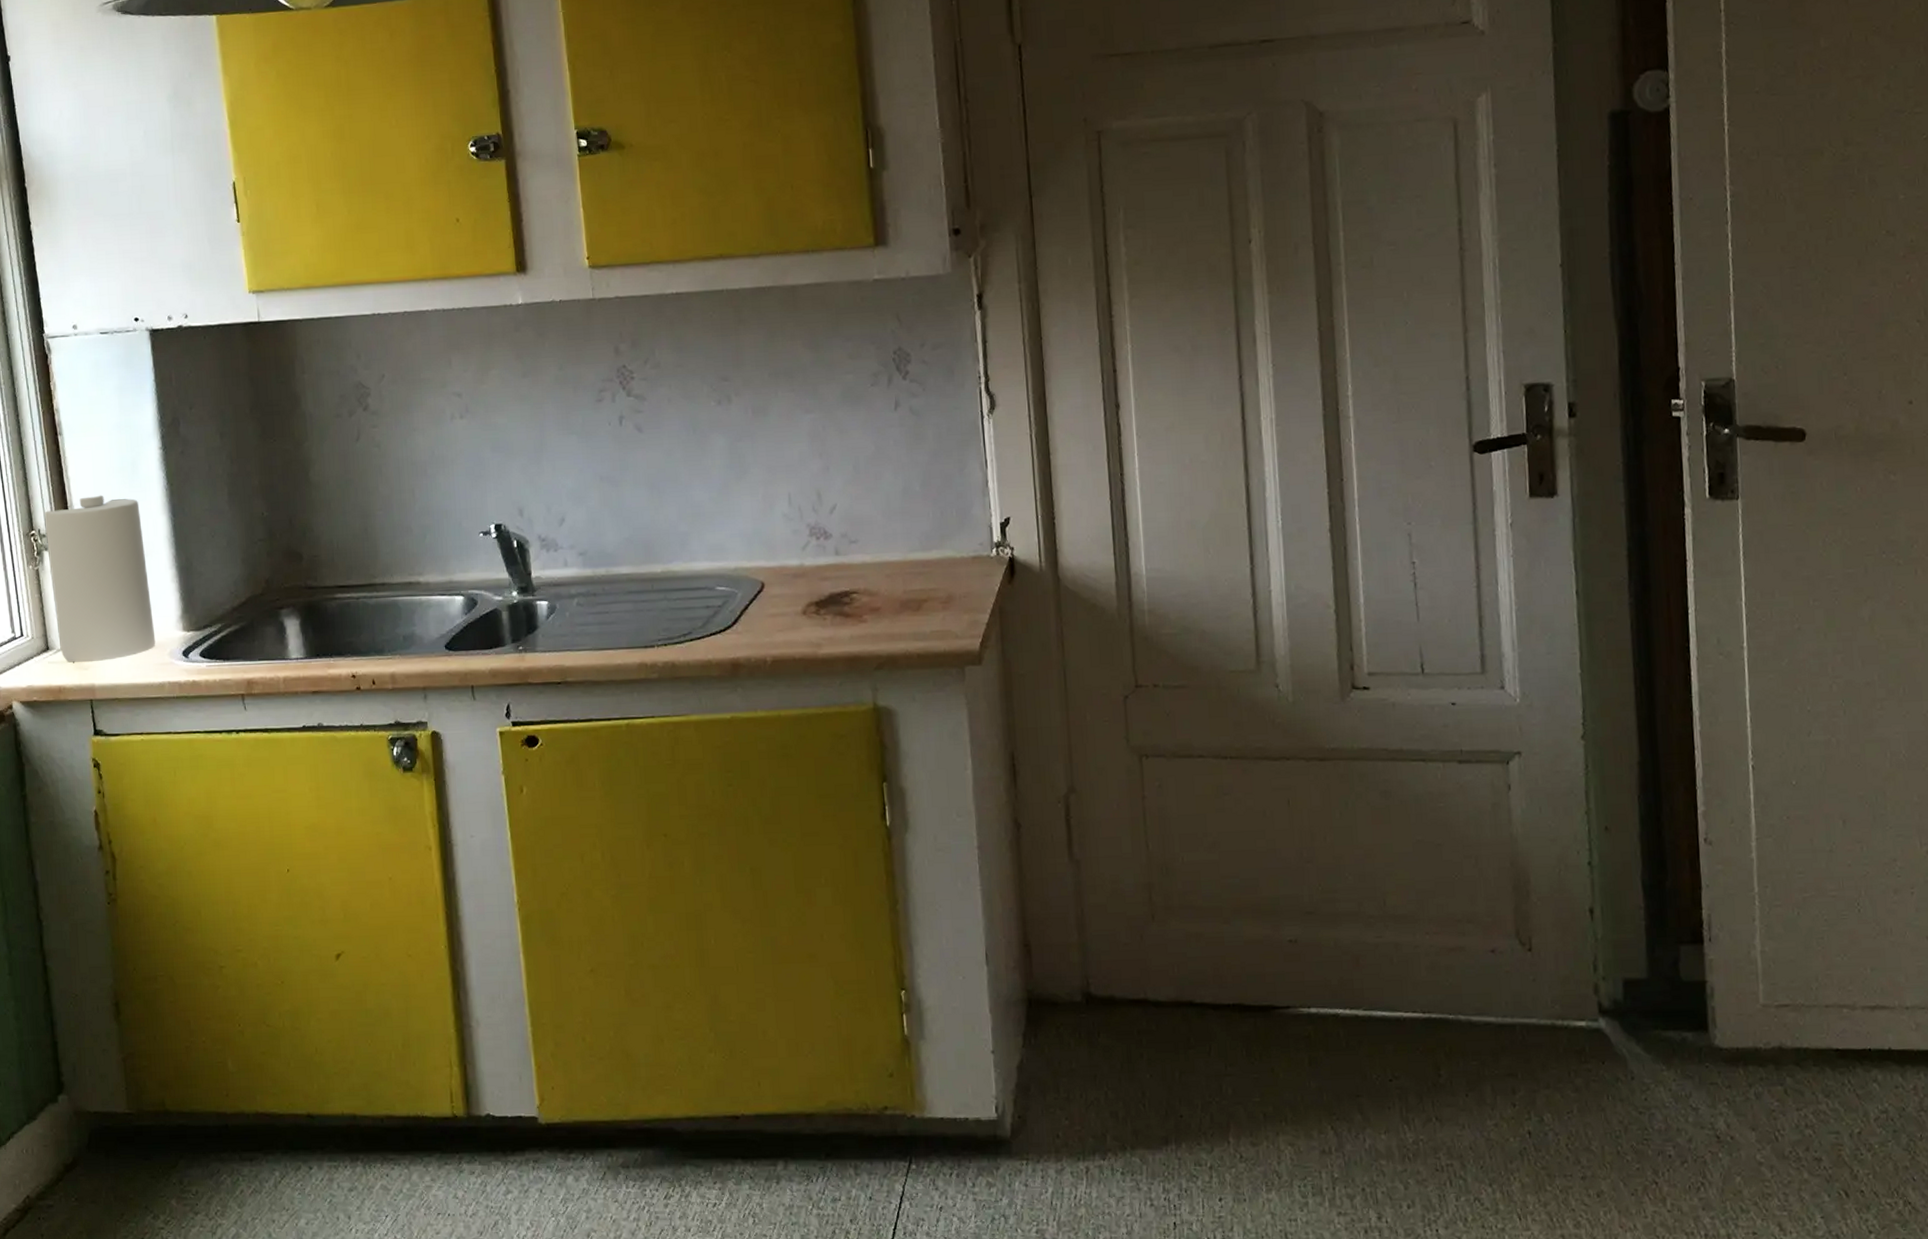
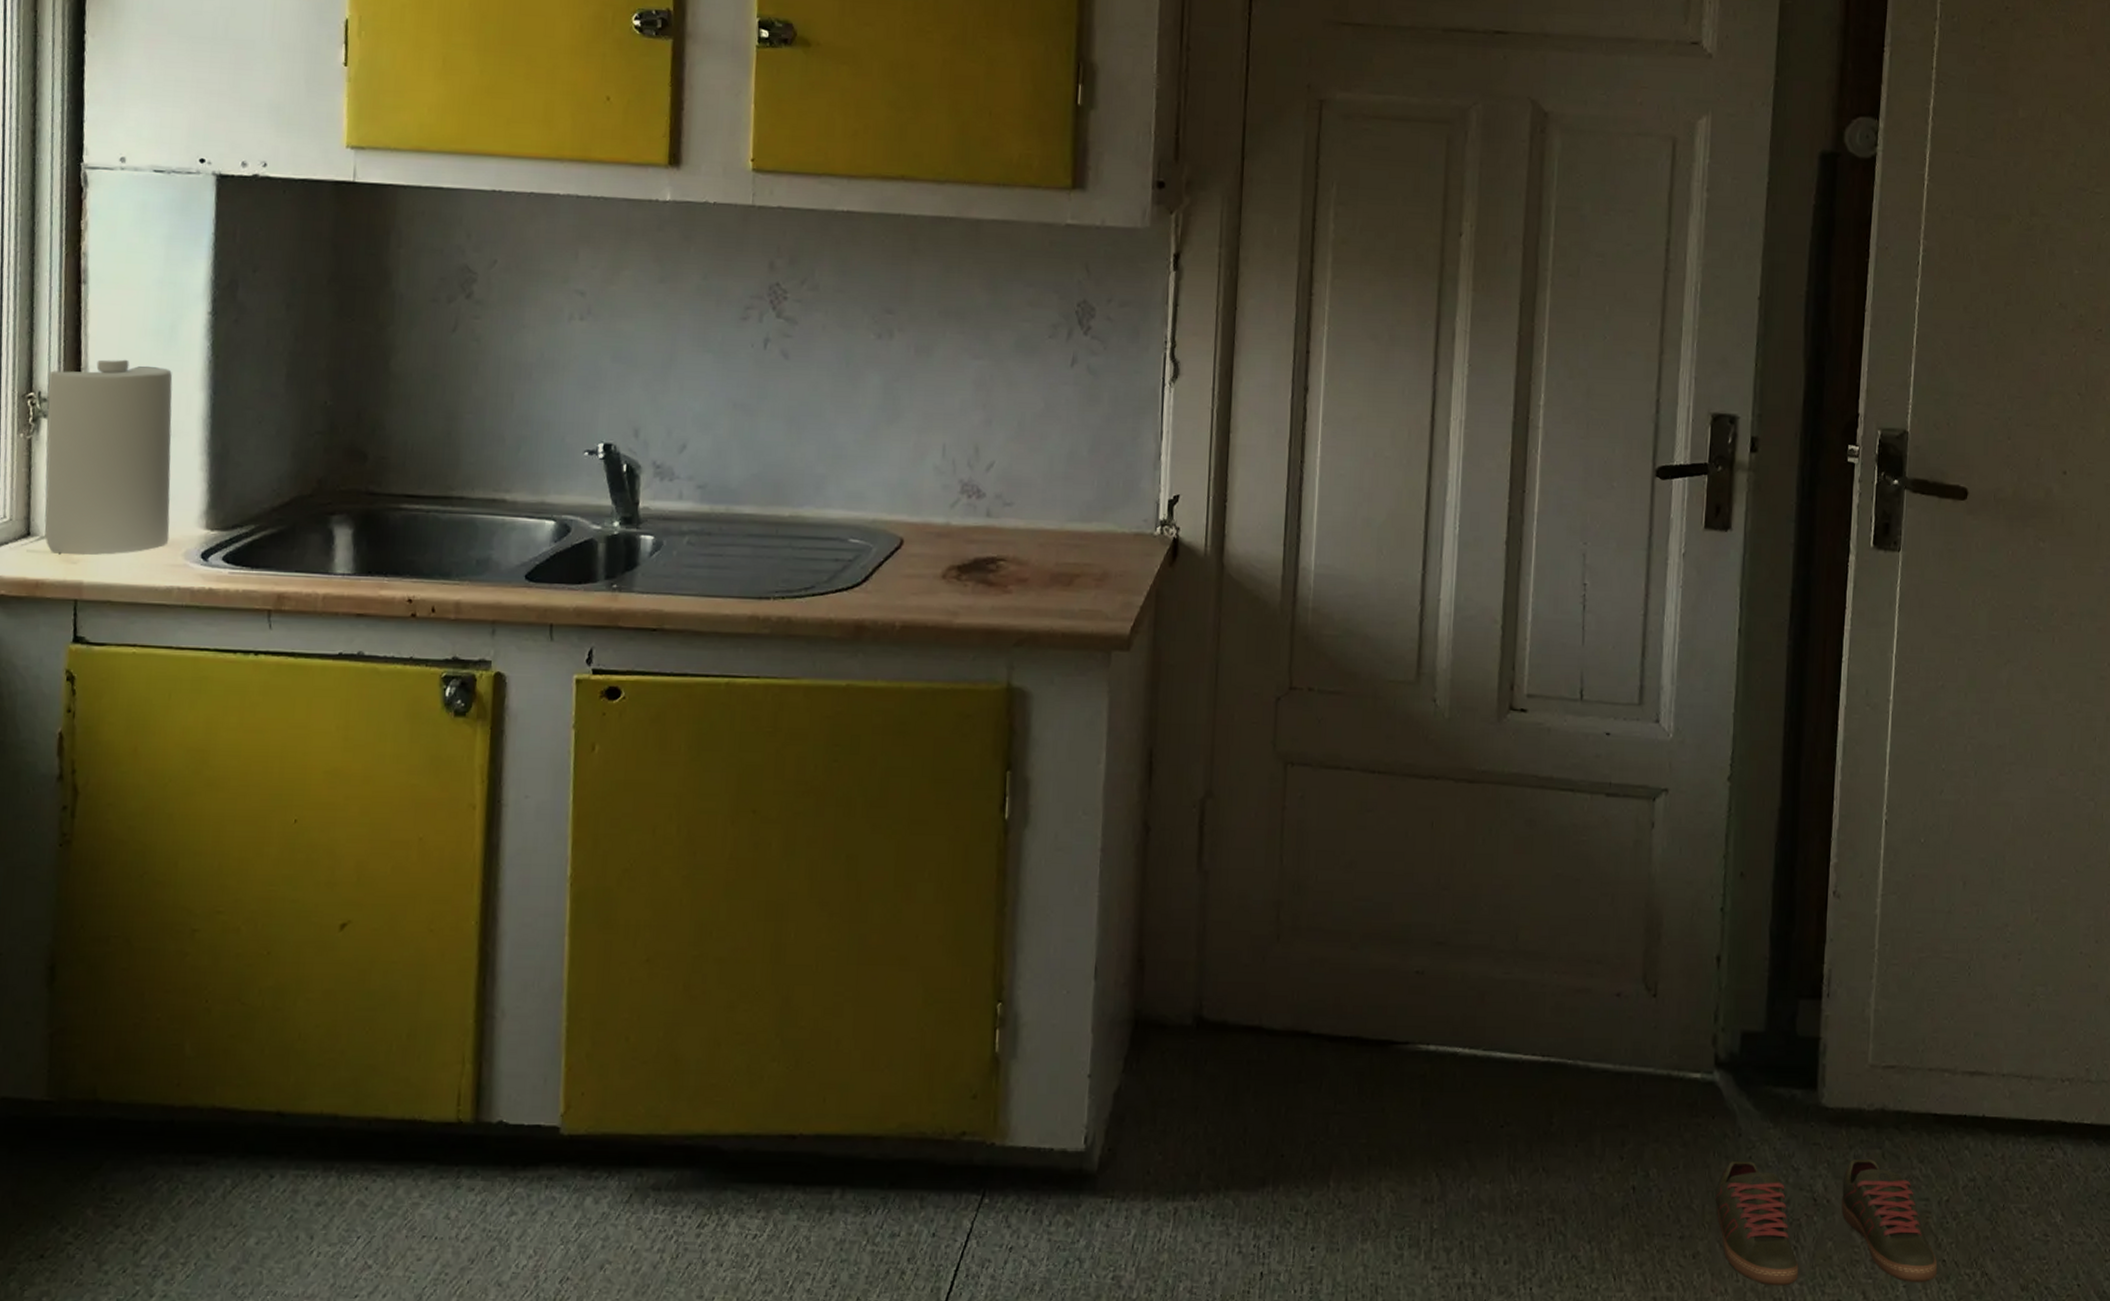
shoe: none [1612,1095,1857,1221] -> present [1714,1158,1938,1286]

